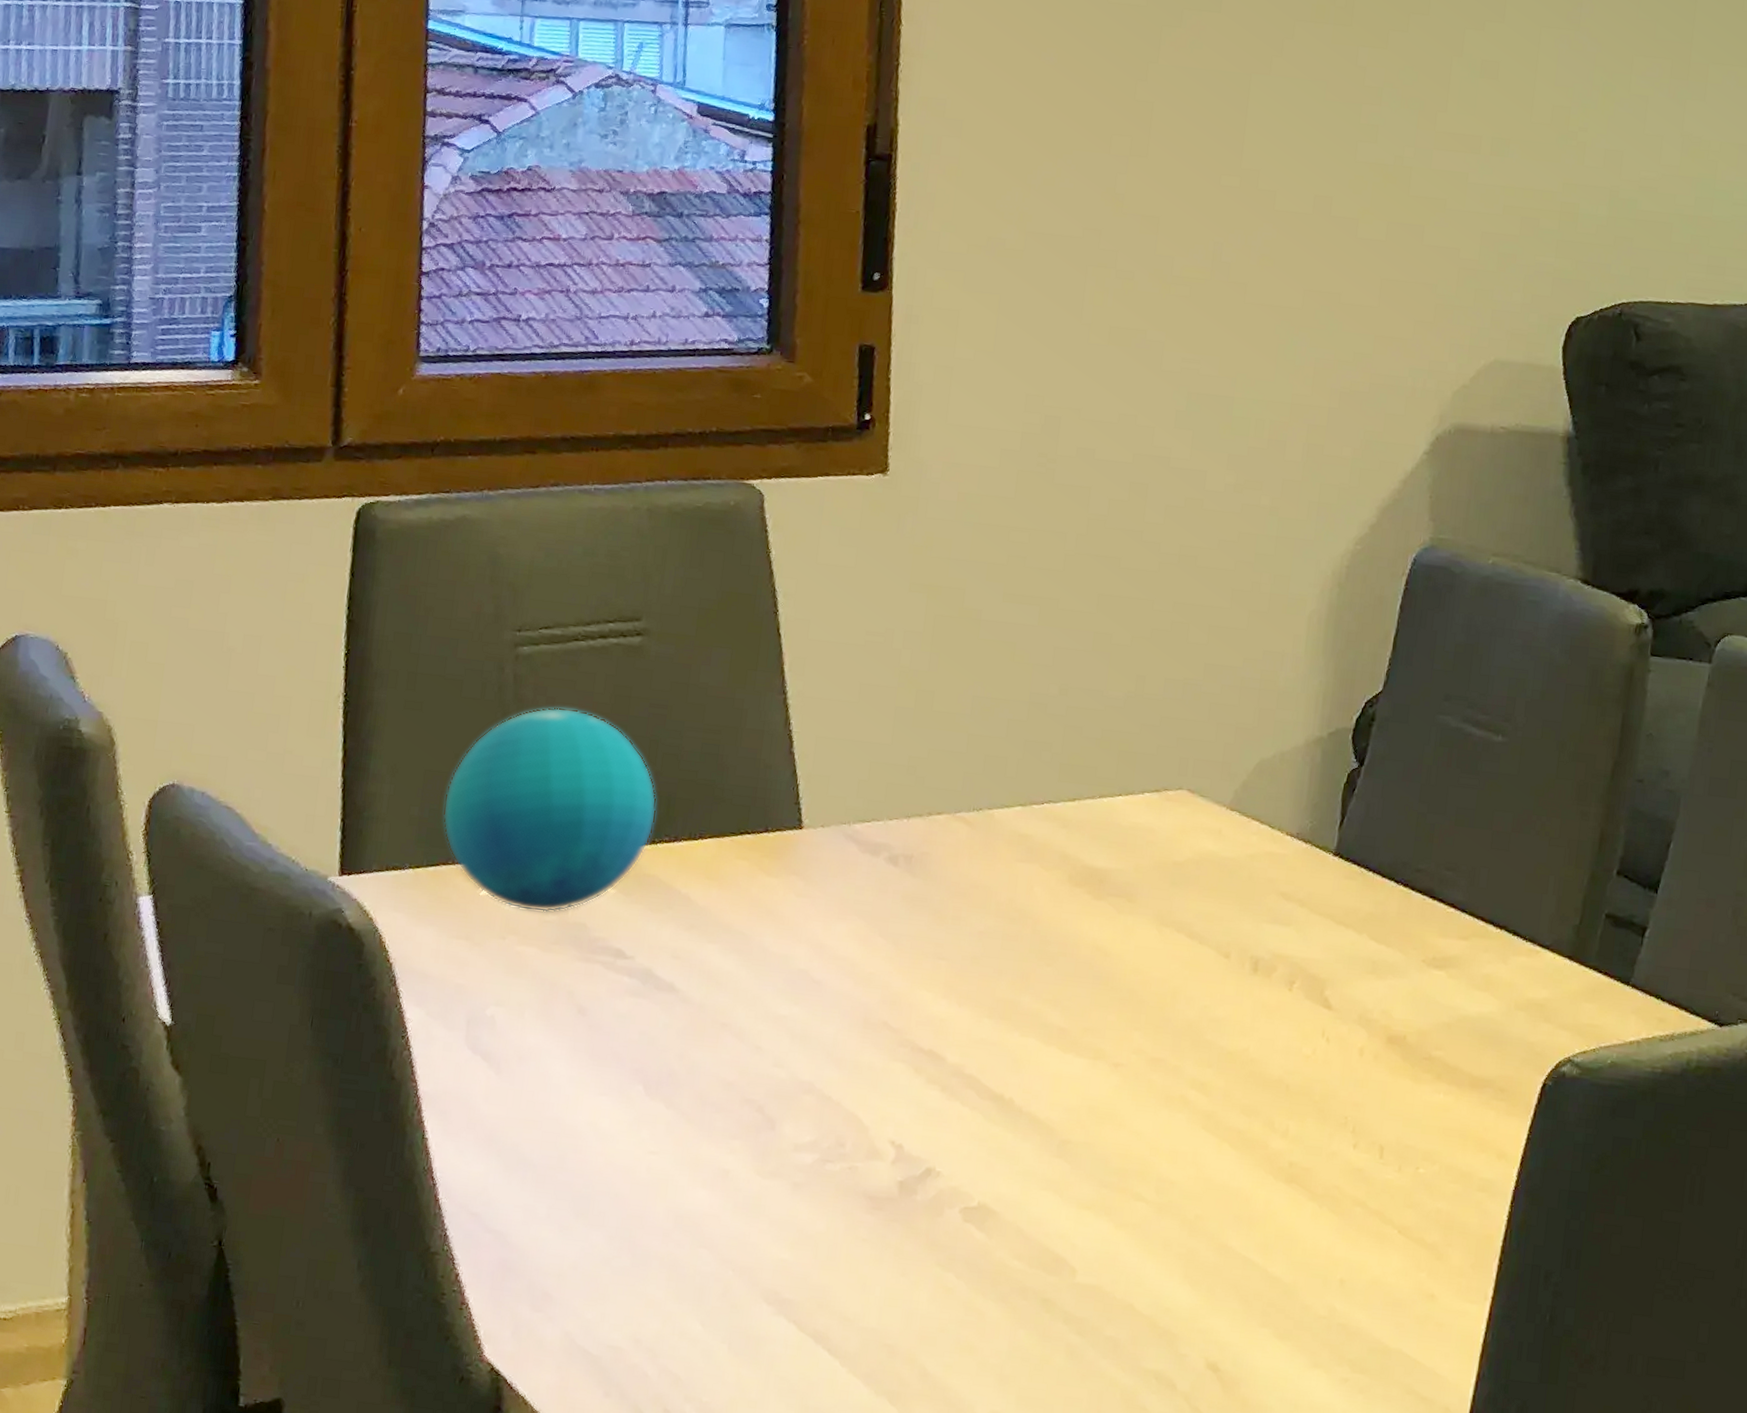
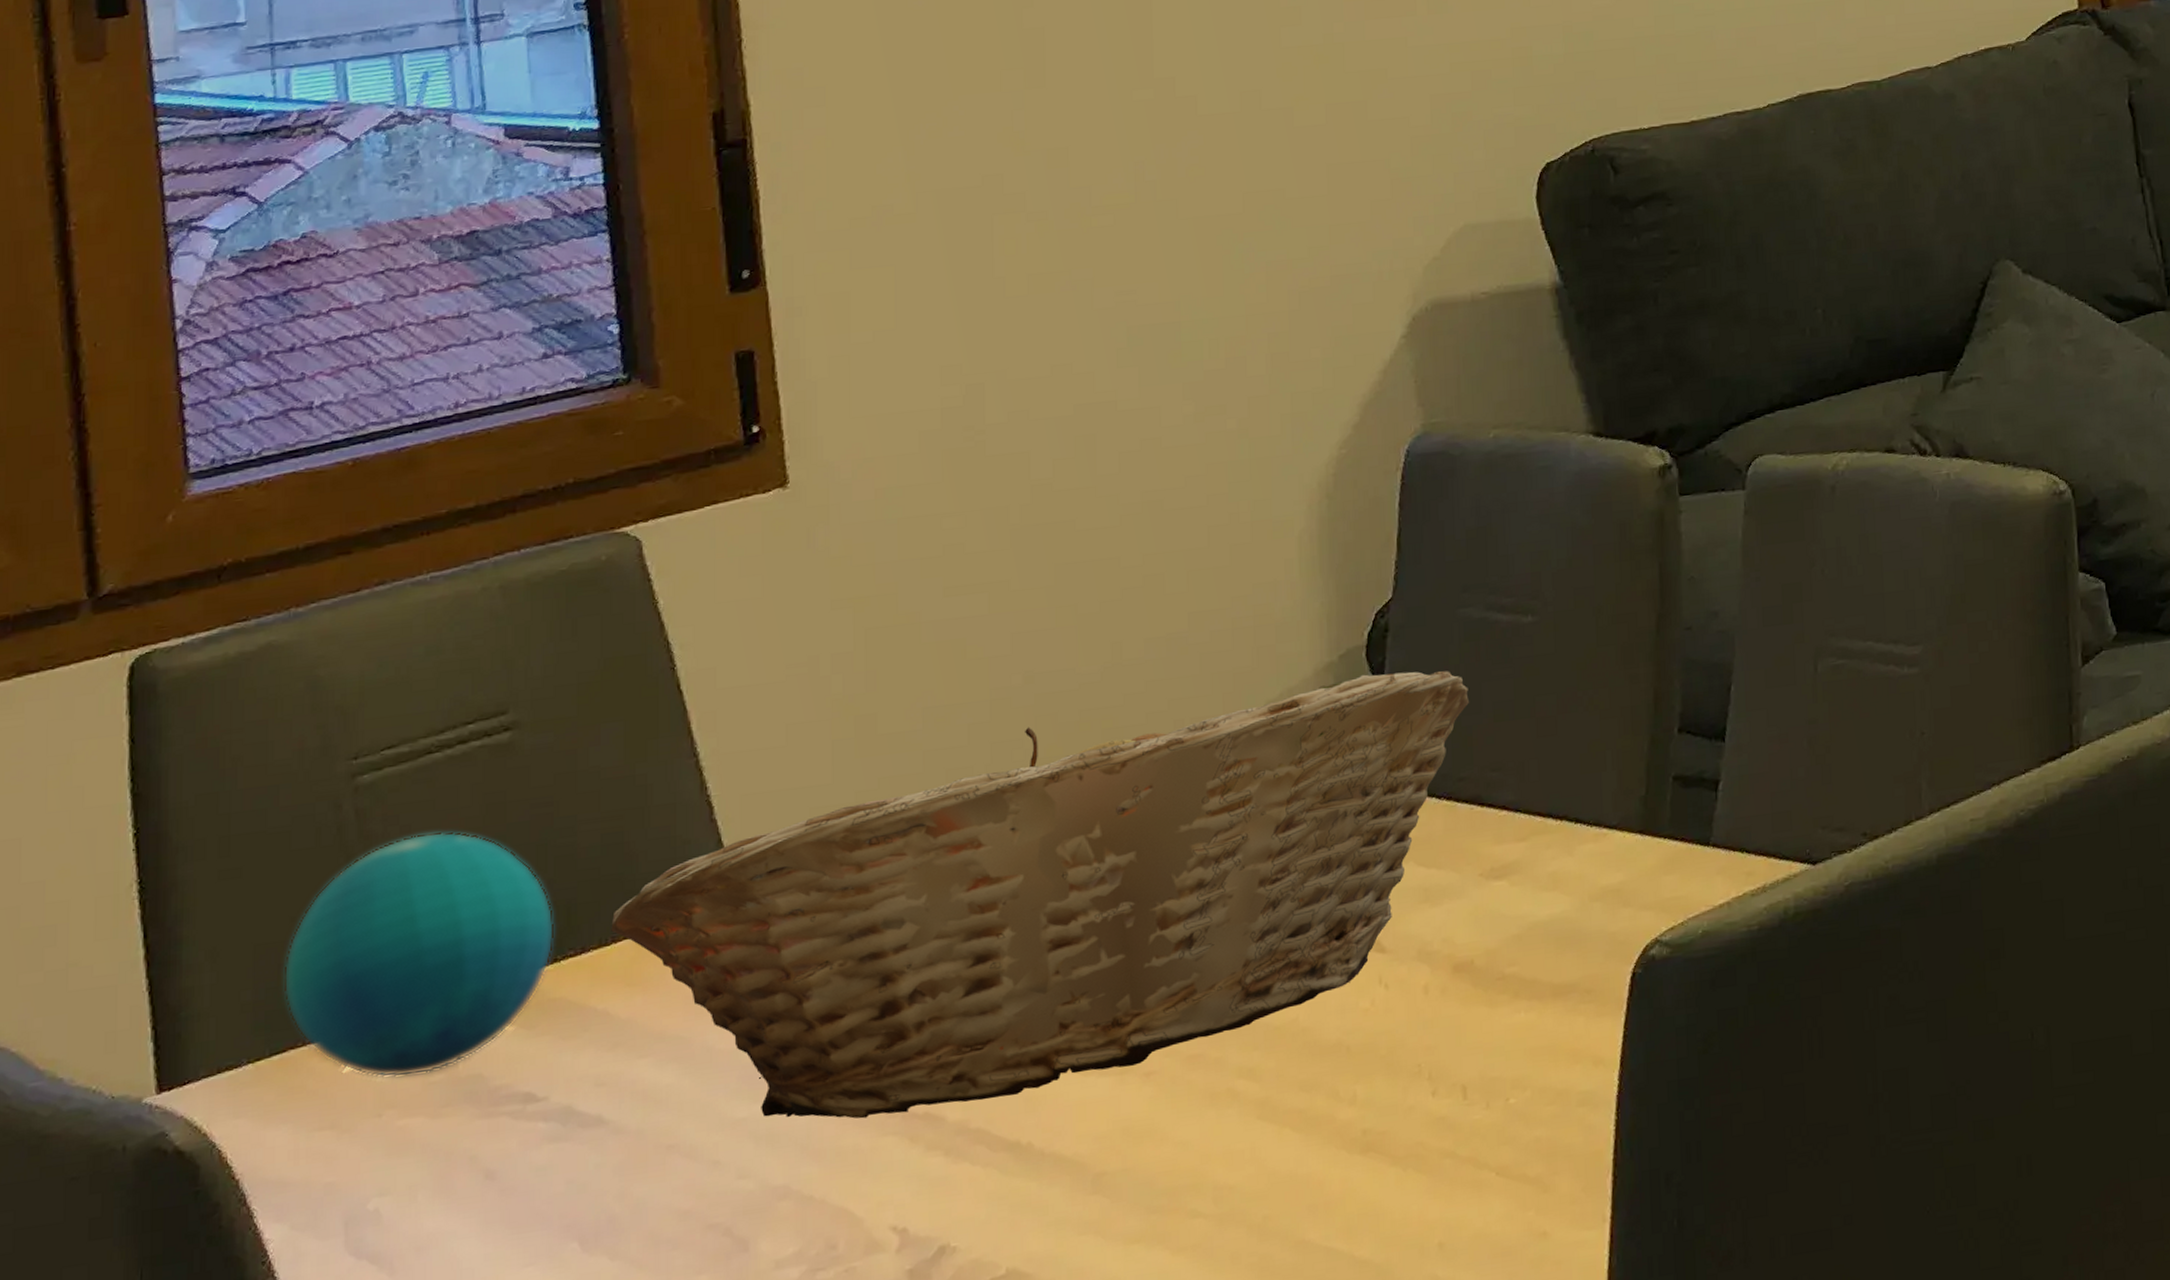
fruit basket: none [700,734,1437,1055] -> present [611,671,1470,1119]

